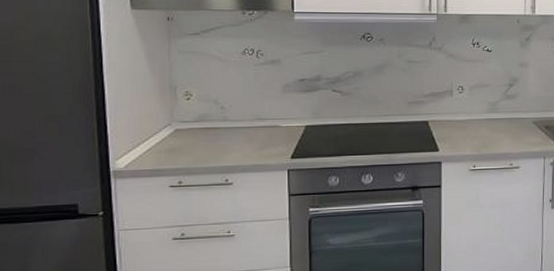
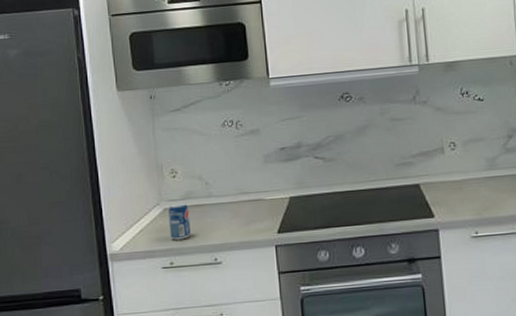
beverage can: none [180,124,203,161] -> present [169,202,191,240]

